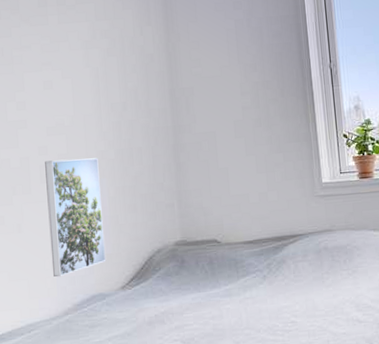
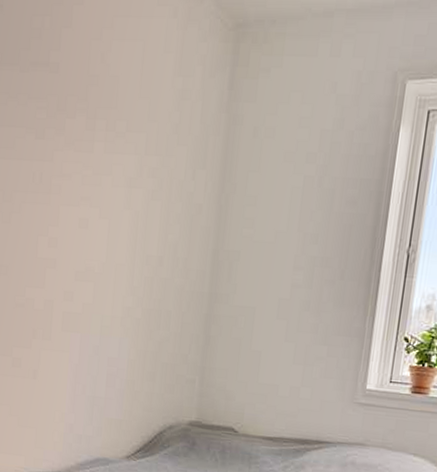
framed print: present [45,158,106,278] -> none [61,308,124,433]

